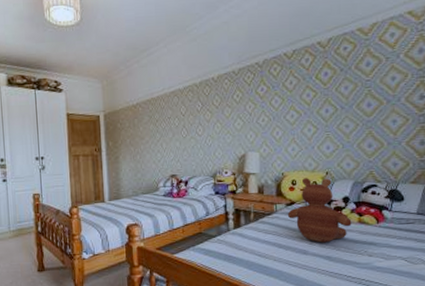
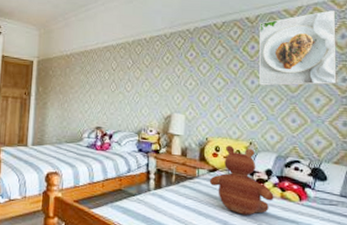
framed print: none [332,22,414,113] -> present [259,9,337,86]

